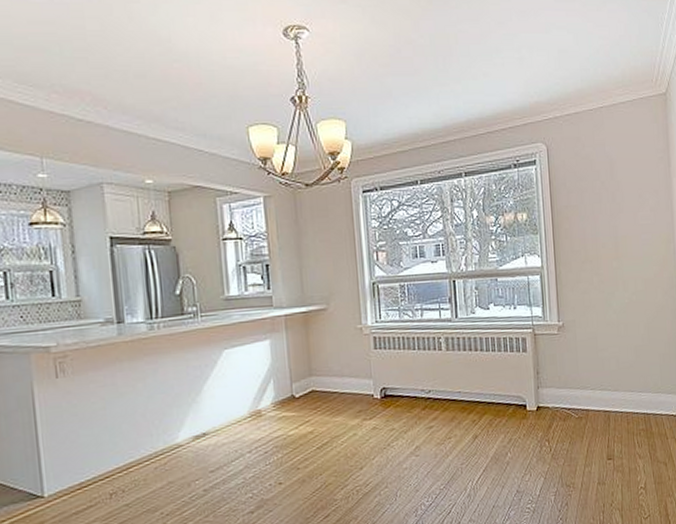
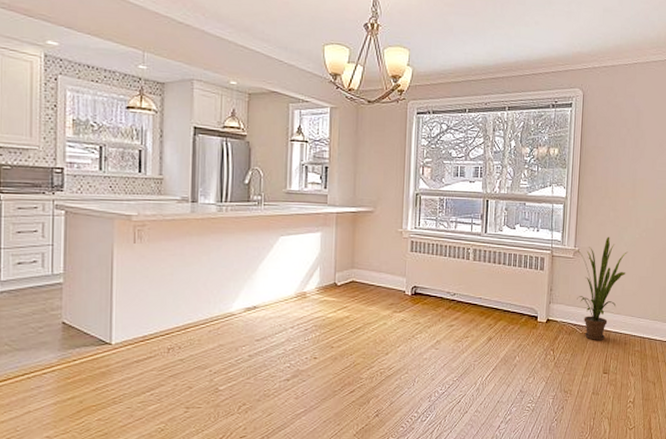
house plant: none [555,305,620,424] -> present [571,236,627,340]

